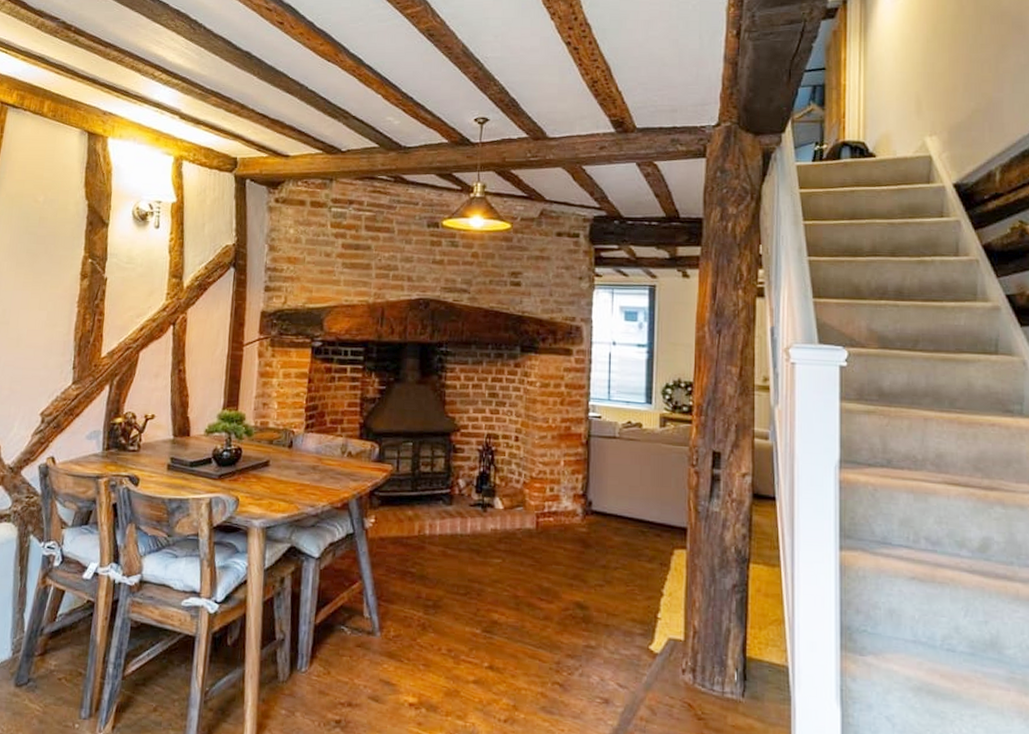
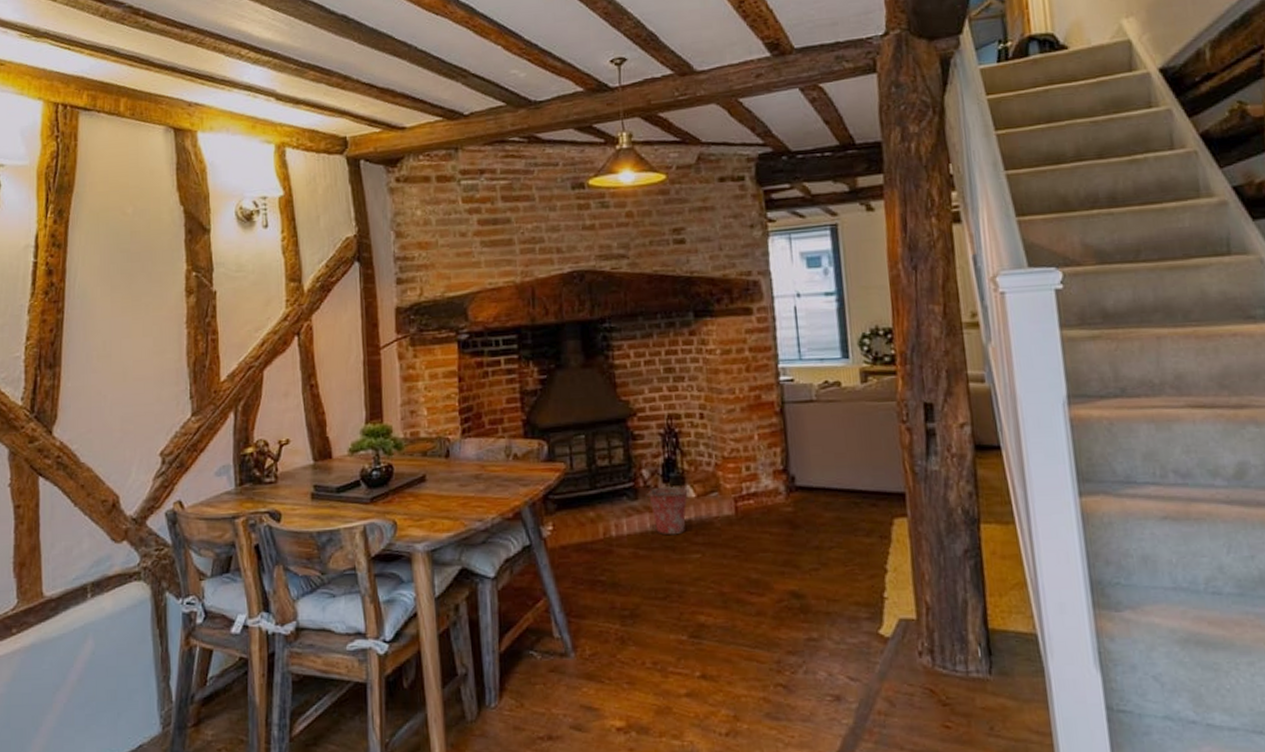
bucket: none [459,496,497,540] -> present [646,485,688,536]

